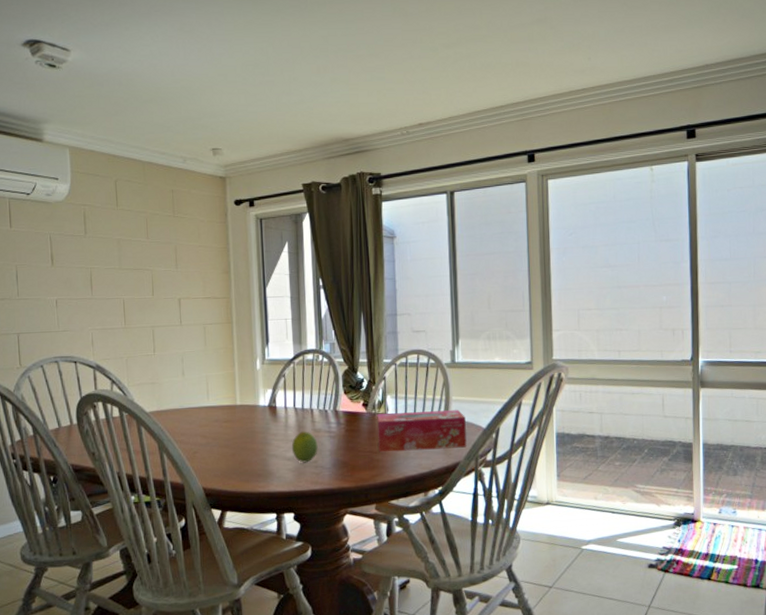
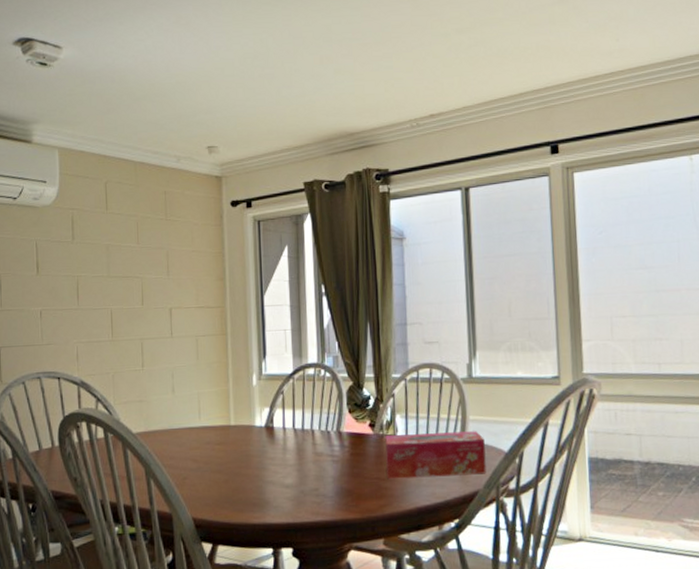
fruit: present [291,431,318,463] -> none [290,454,320,491]

